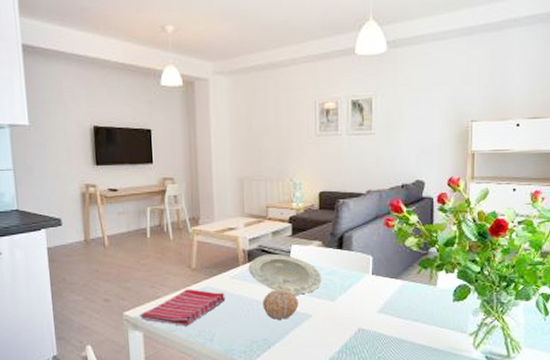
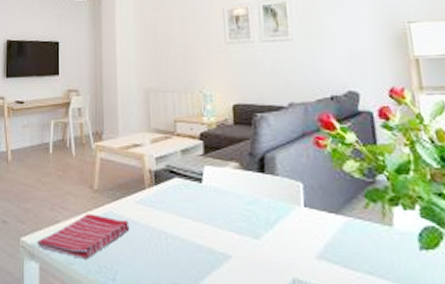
plate: present [248,253,322,295] -> none [155,175,242,228]
fruit: present [263,290,299,321] -> none [172,220,215,261]

